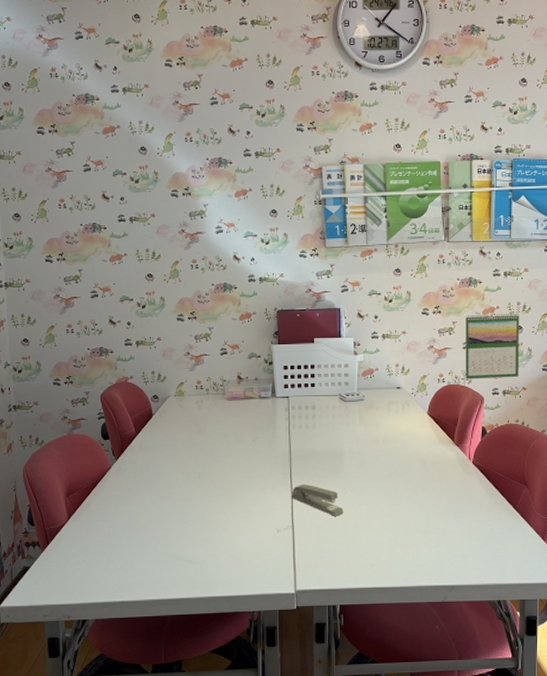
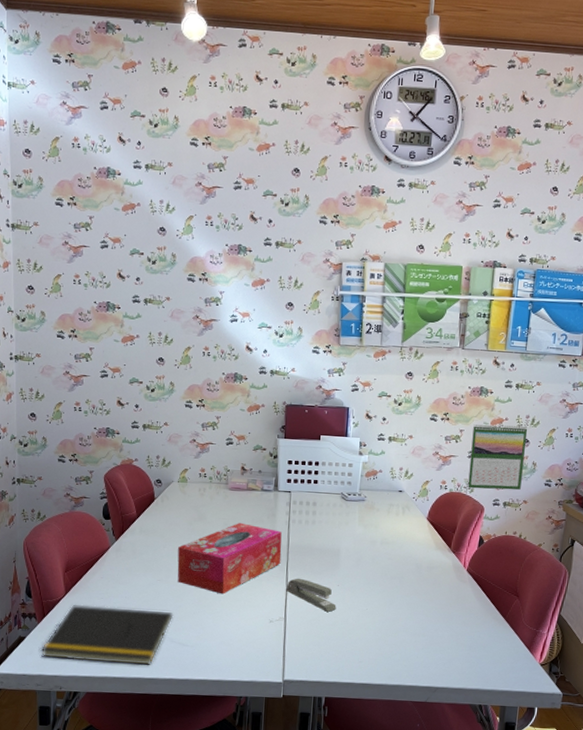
notepad: none [46,528,179,587] -> present [40,604,174,665]
tissue box: none [179,433,284,507] -> present [177,523,282,594]

